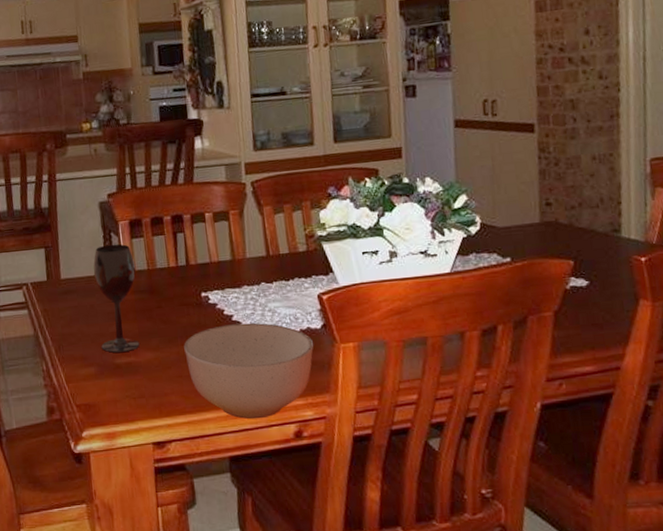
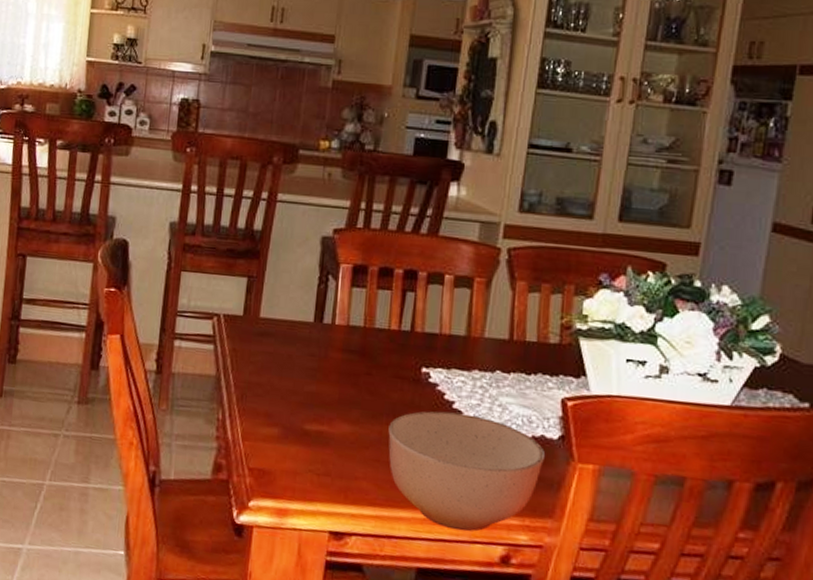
wine glass: present [93,244,140,353] -> none [291,288,350,419]

